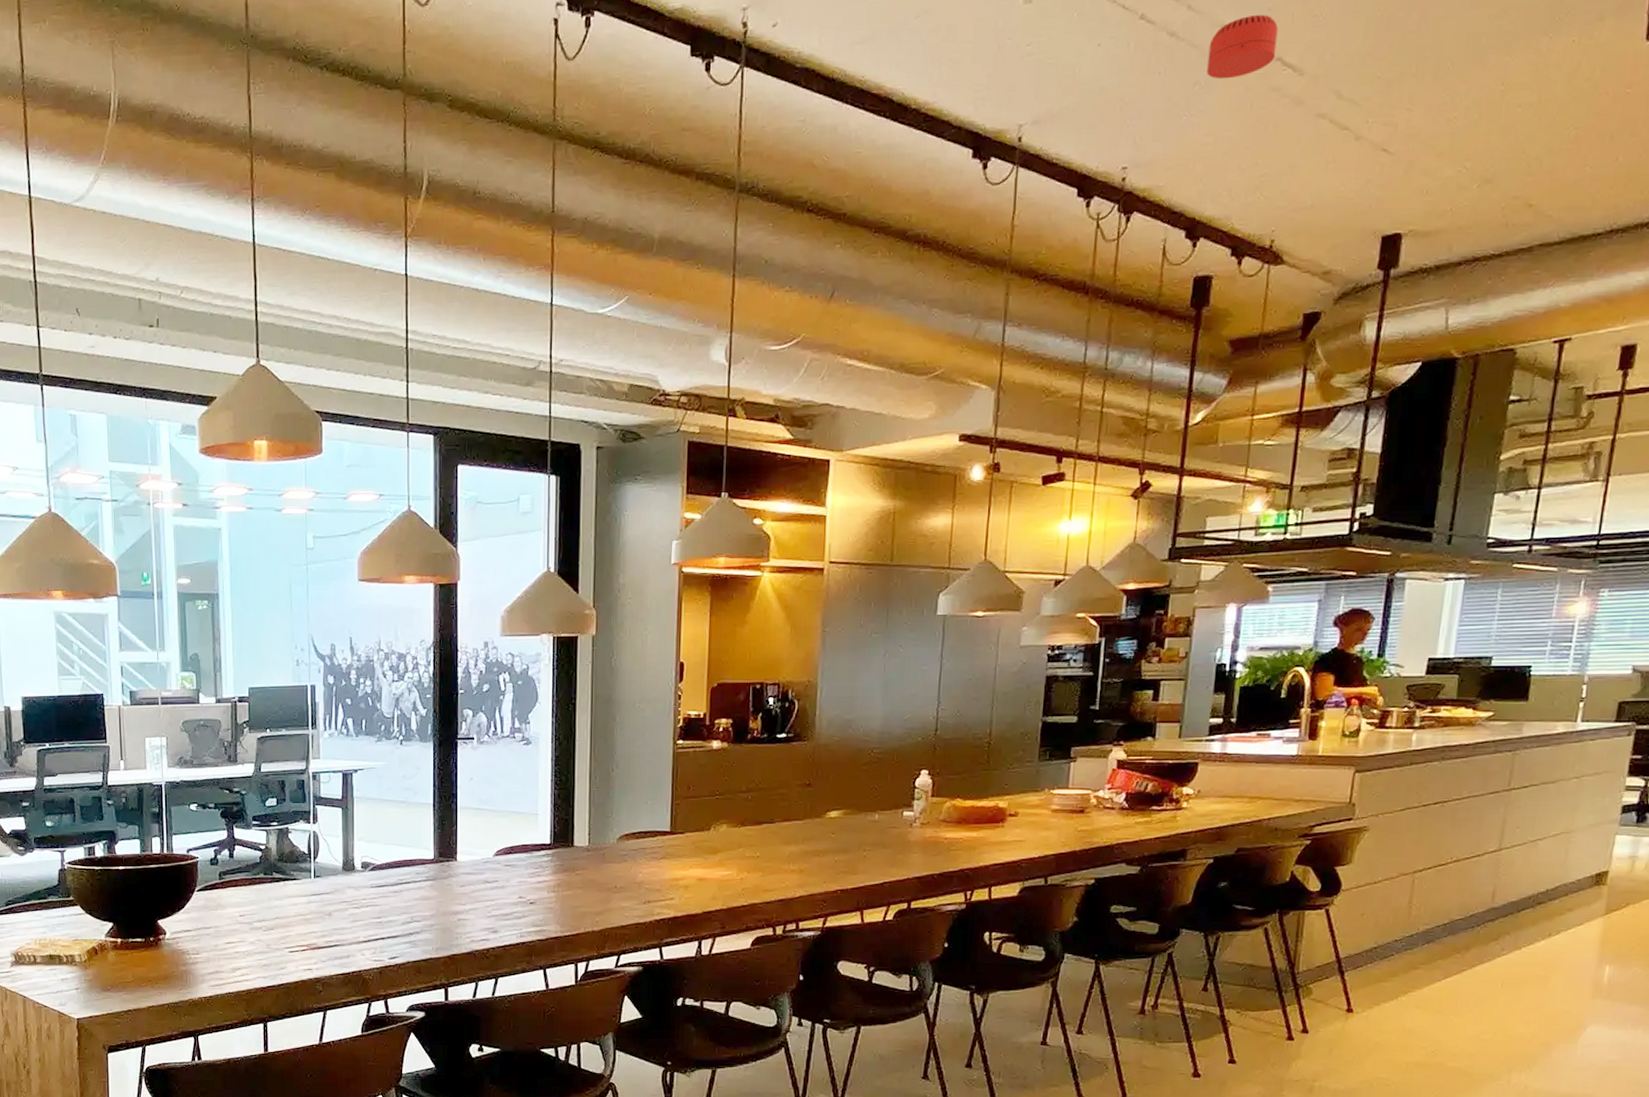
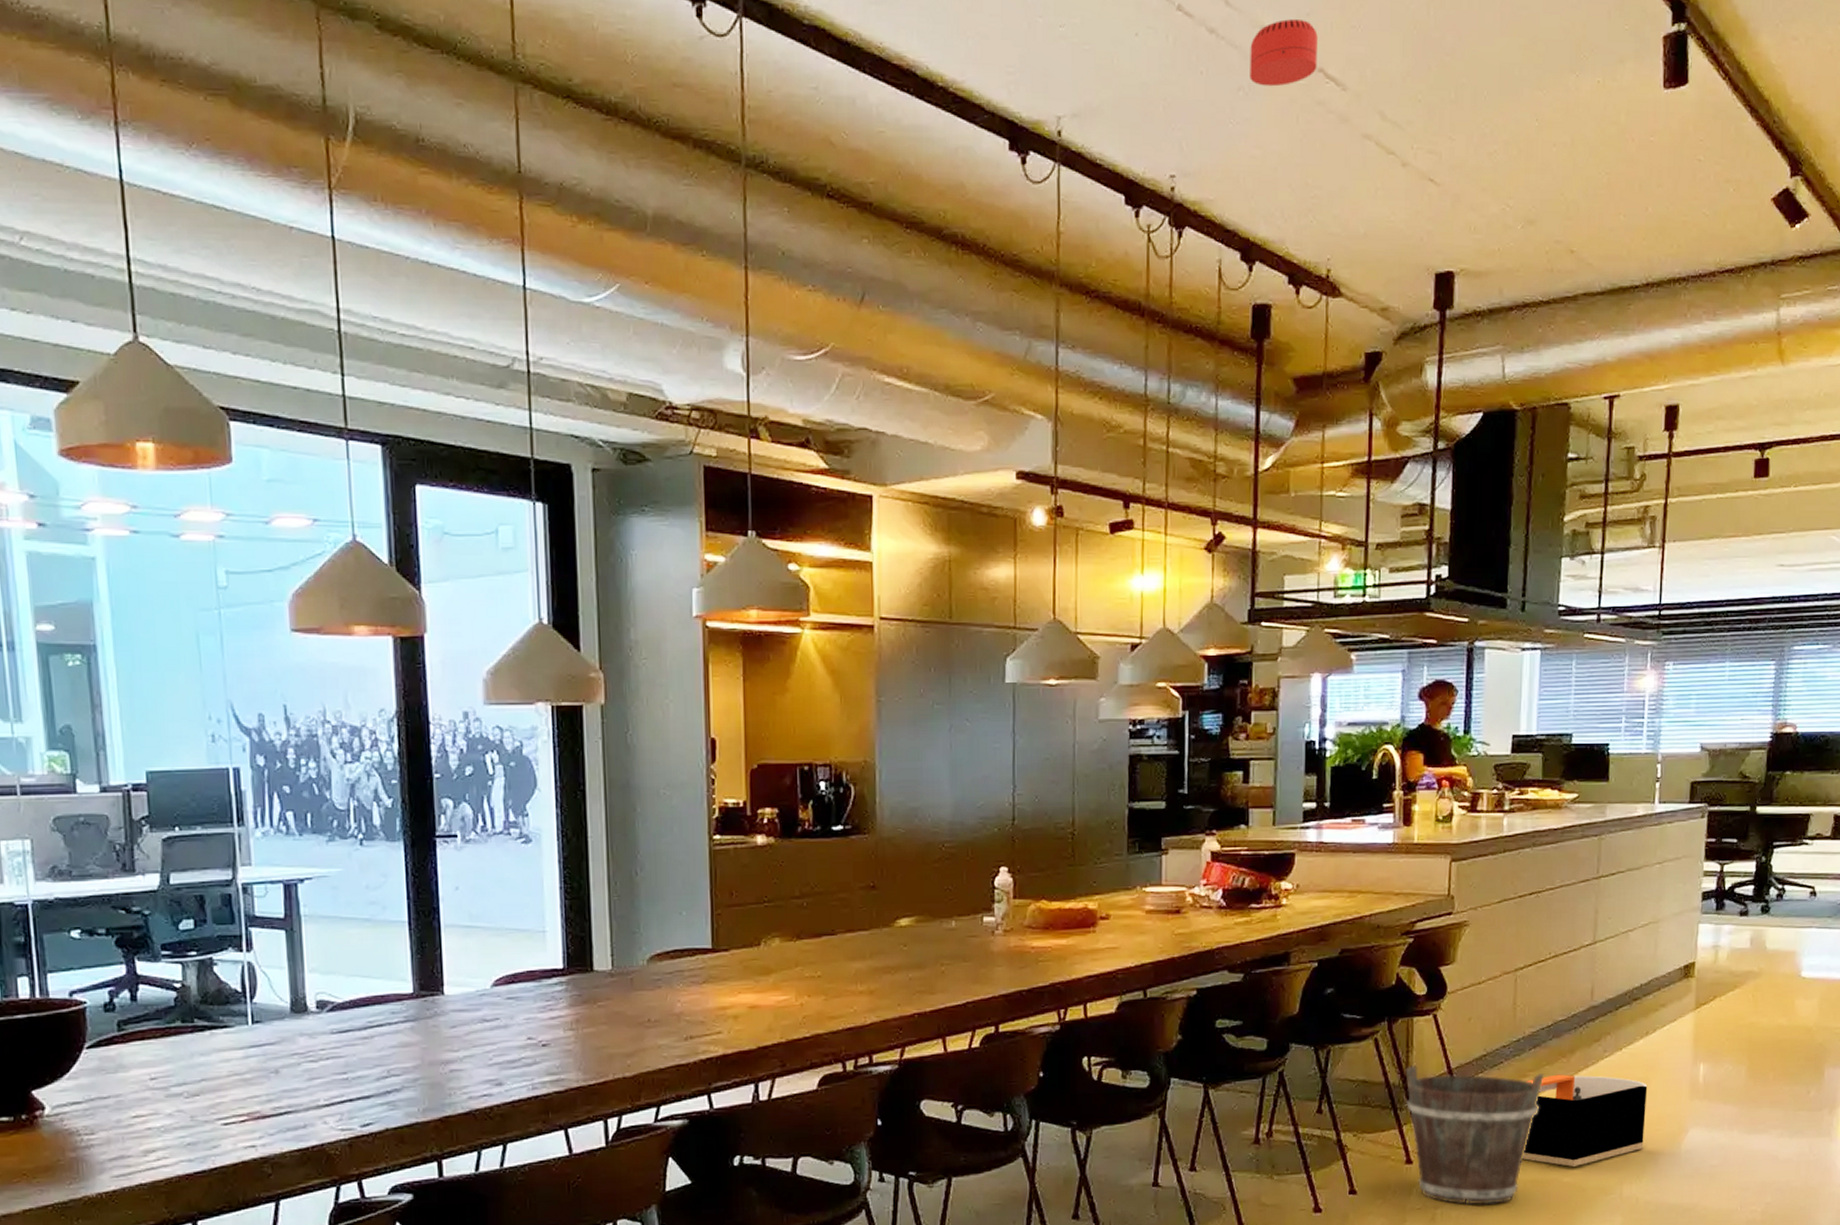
bucket: none [1292,954,1436,1082] -> present [1405,1065,1544,1205]
storage bin: none [1407,968,1546,1053] -> present [1523,1074,1648,1167]

